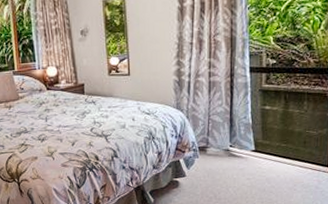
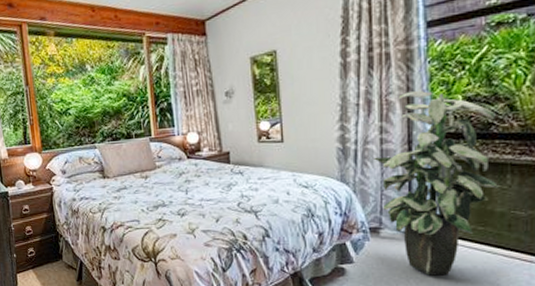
indoor plant: none [203,32,298,185] -> present [374,91,498,276]

